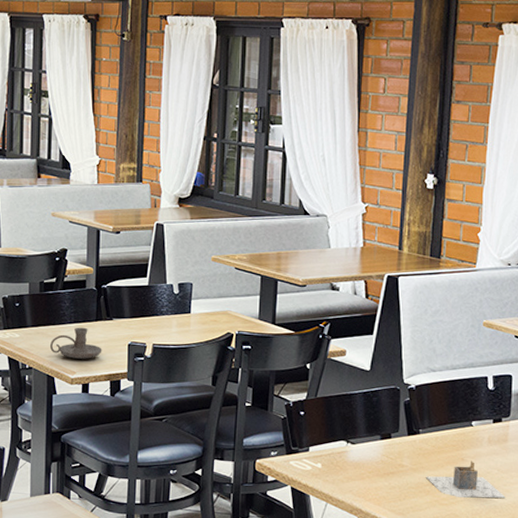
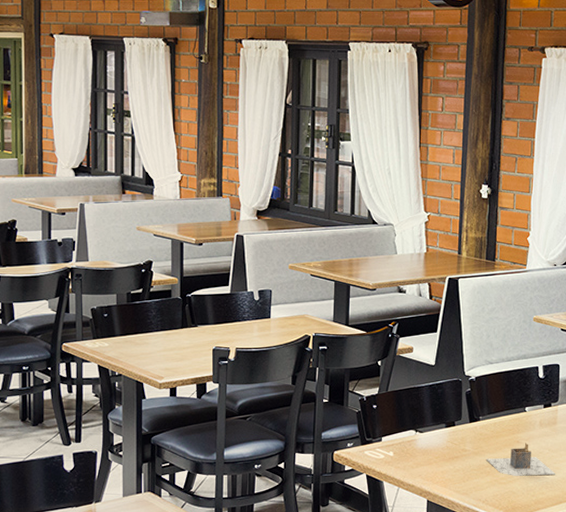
candle holder: present [50,327,102,359] -> none [139,334,188,364]

